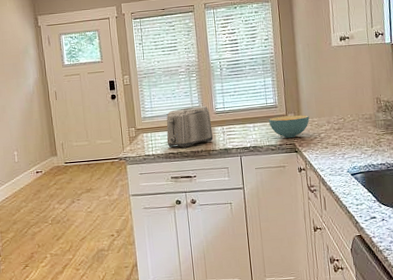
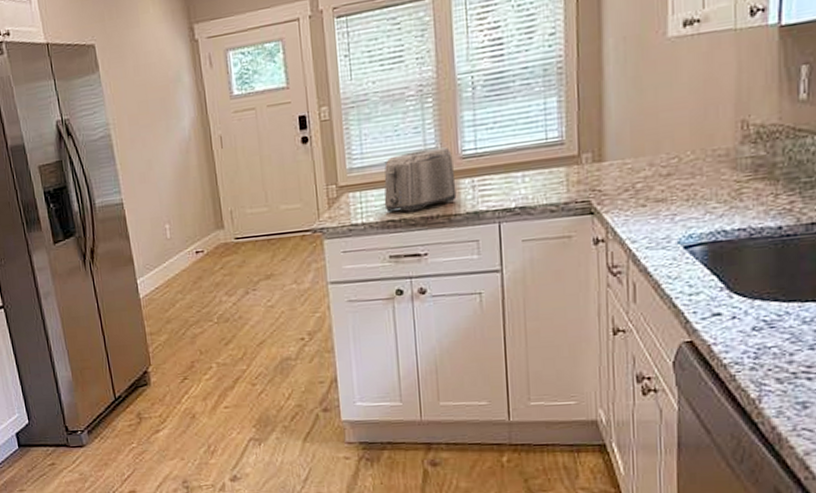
cereal bowl: present [269,115,310,138] -> none [549,154,618,192]

